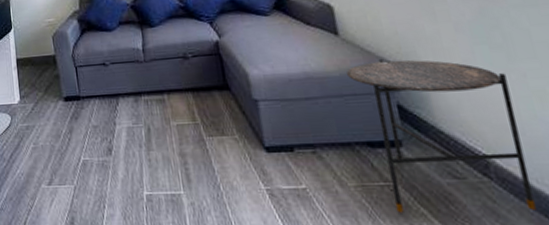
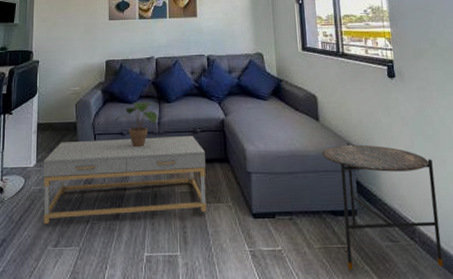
coffee table: none [27,62,210,161] -> present [43,136,207,224]
potted plant: none [95,28,142,79] -> present [115,101,158,148]

